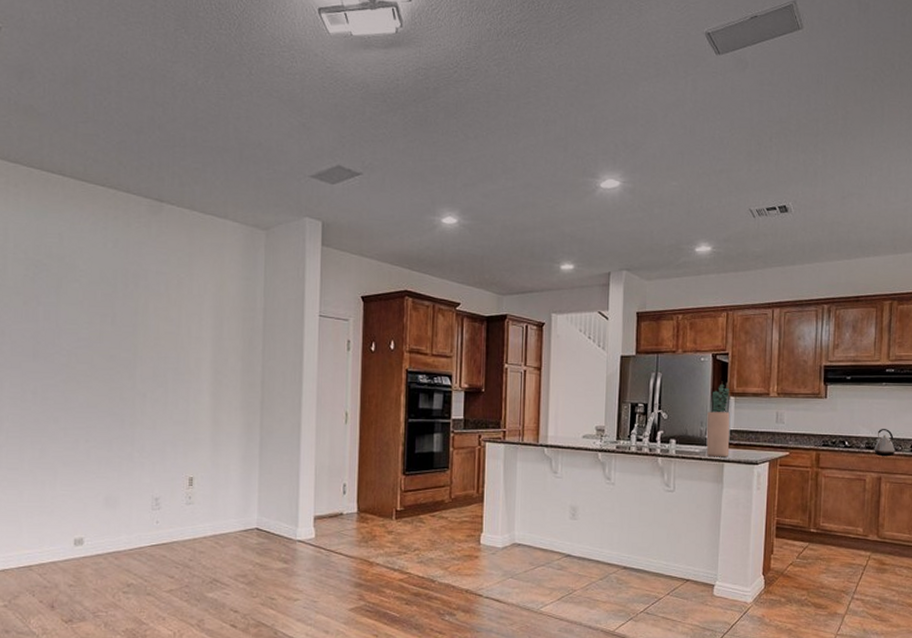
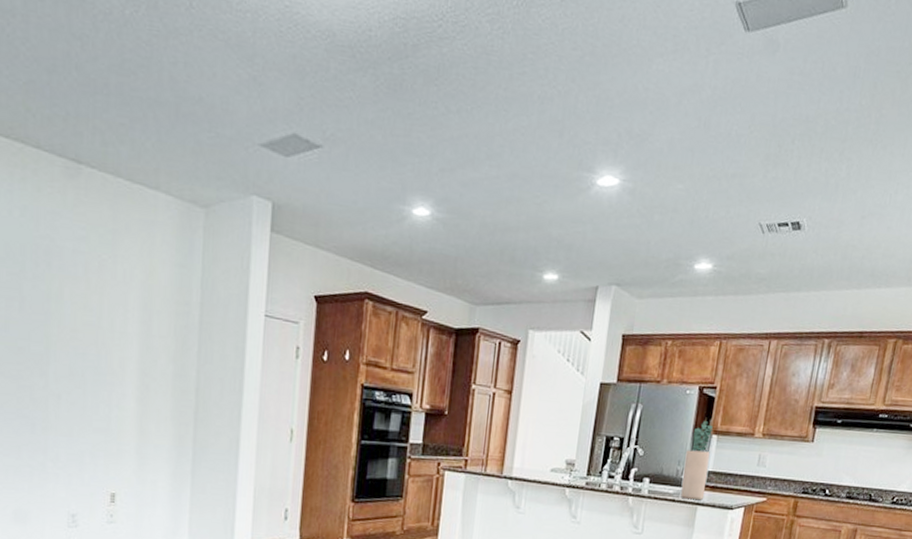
kettle: present [874,429,896,456] -> none [854,478,877,507]

